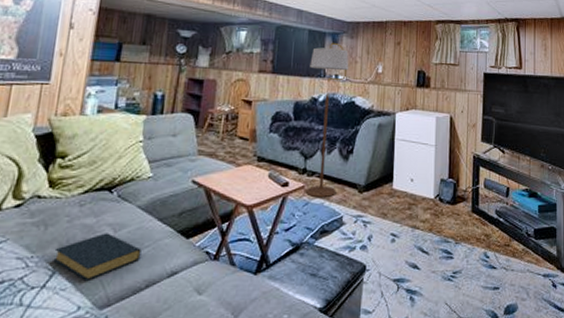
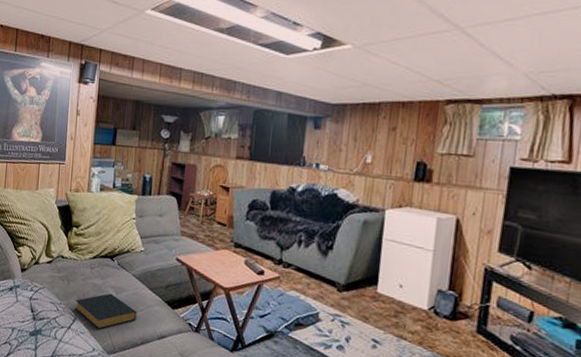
floor lamp: present [305,42,349,198] -> none [280,127,332,291]

